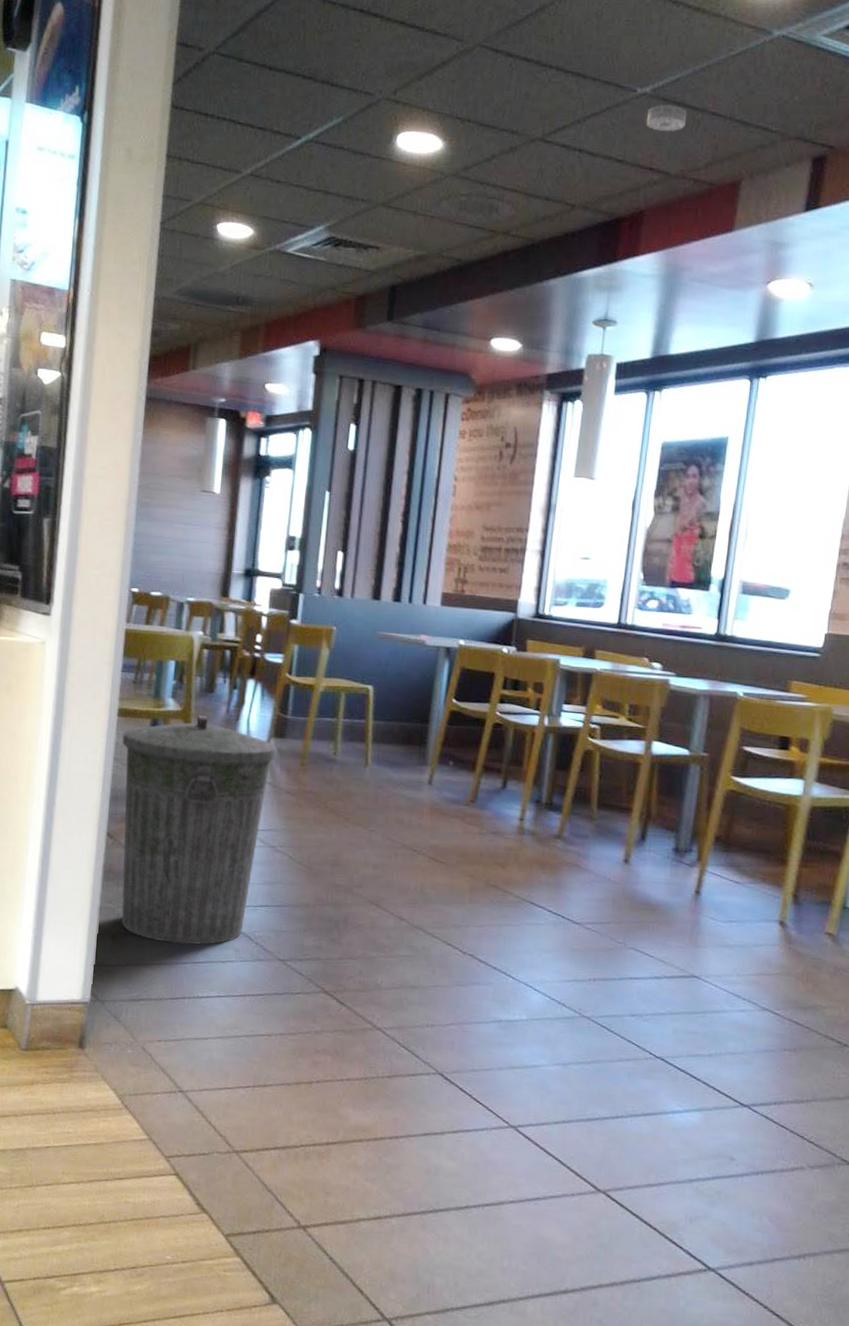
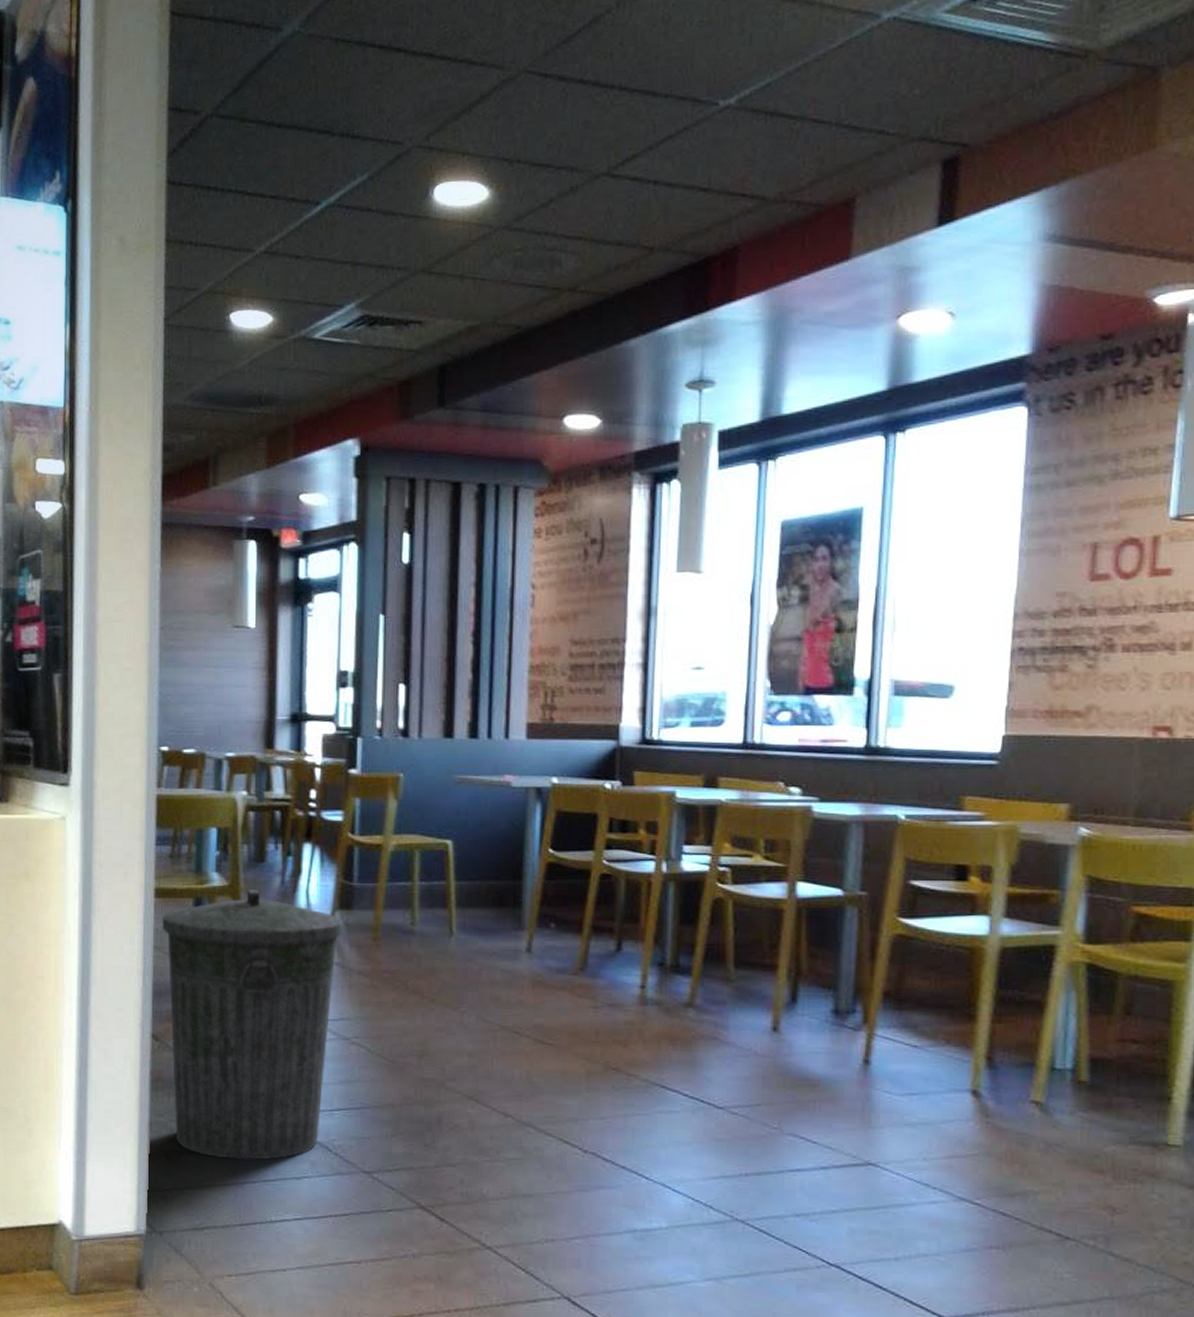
smoke detector: present [646,104,687,131] -> none [733,116,782,149]

